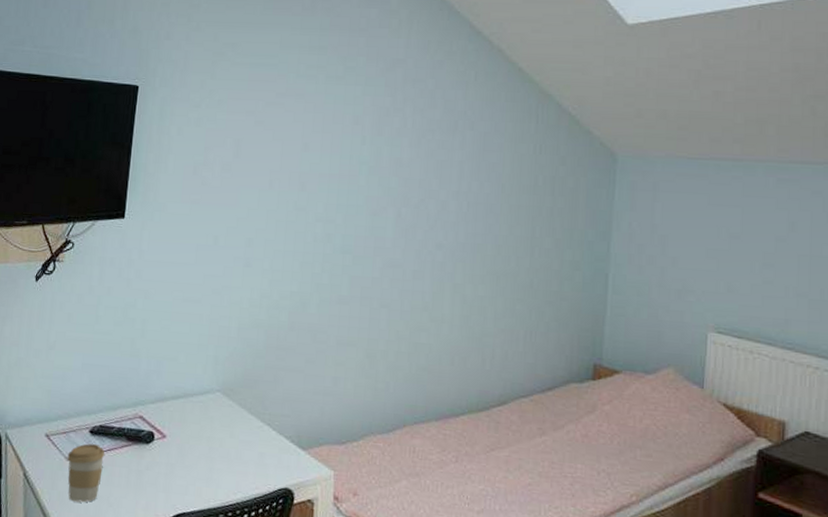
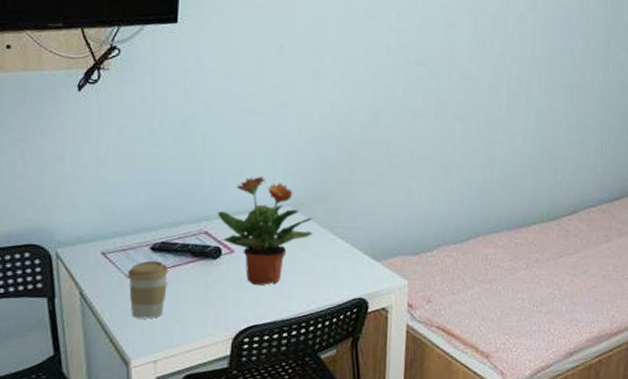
potted plant: none [152,362,242,472] -> present [217,176,313,285]

